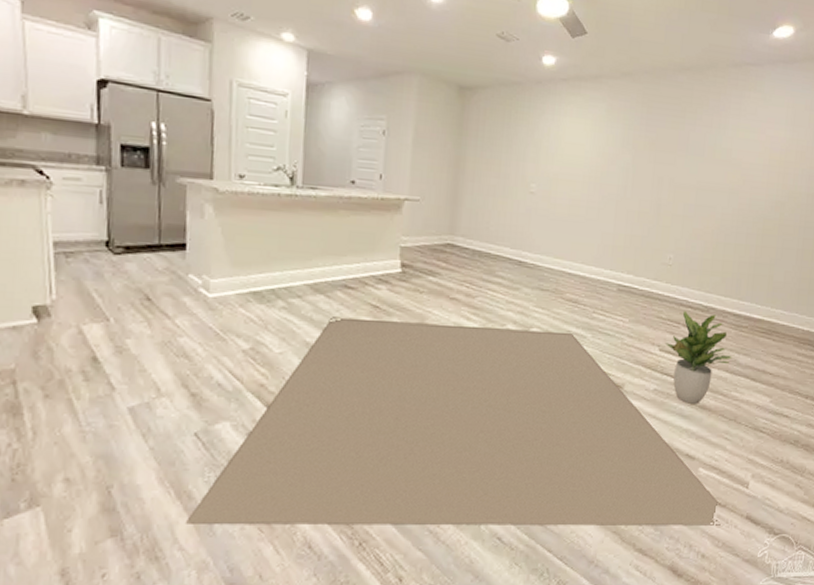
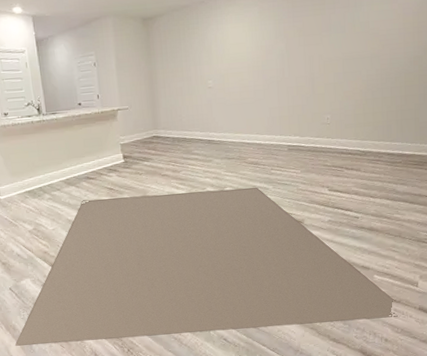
potted plant: present [666,310,732,404] -> none [333,156,391,228]

